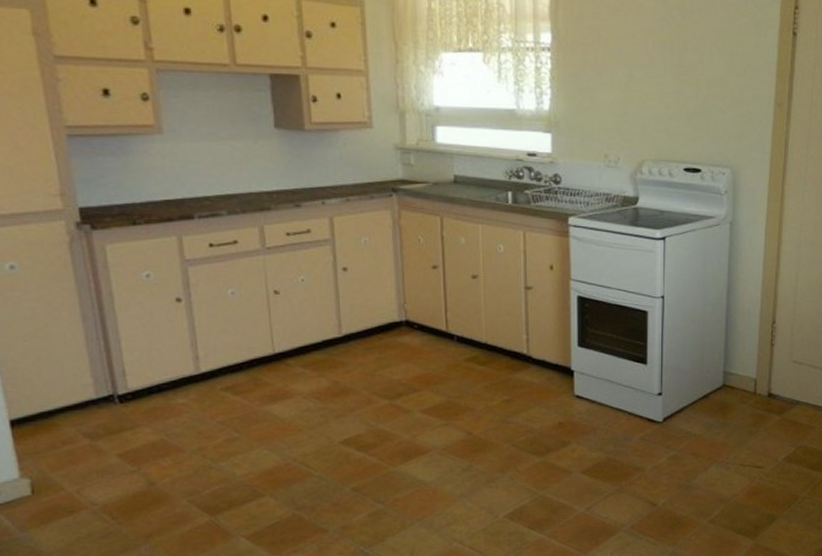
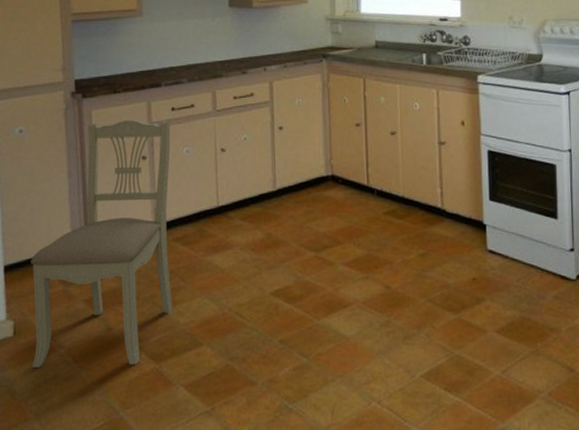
dining chair: none [44,256,228,526] -> present [31,119,174,368]

